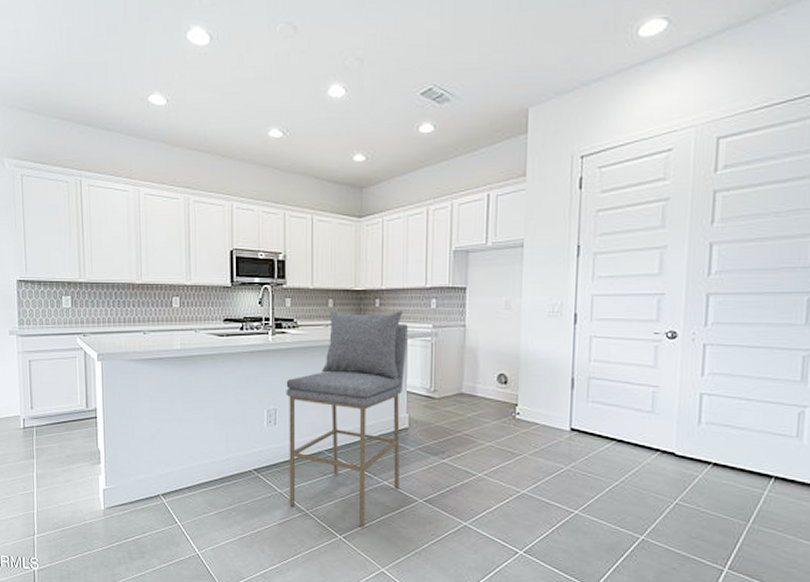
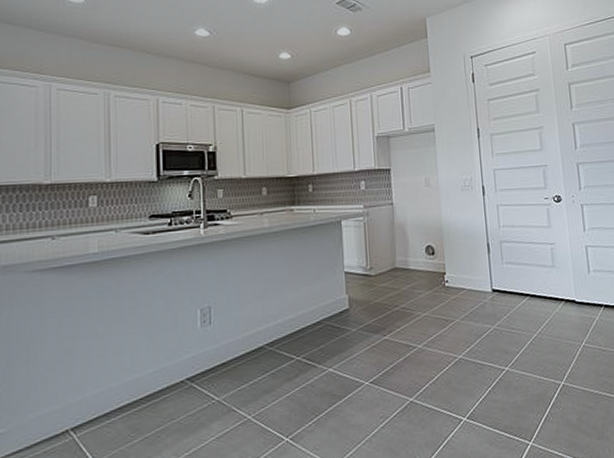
bar stool: present [286,309,408,526] -> none [221,194,344,423]

